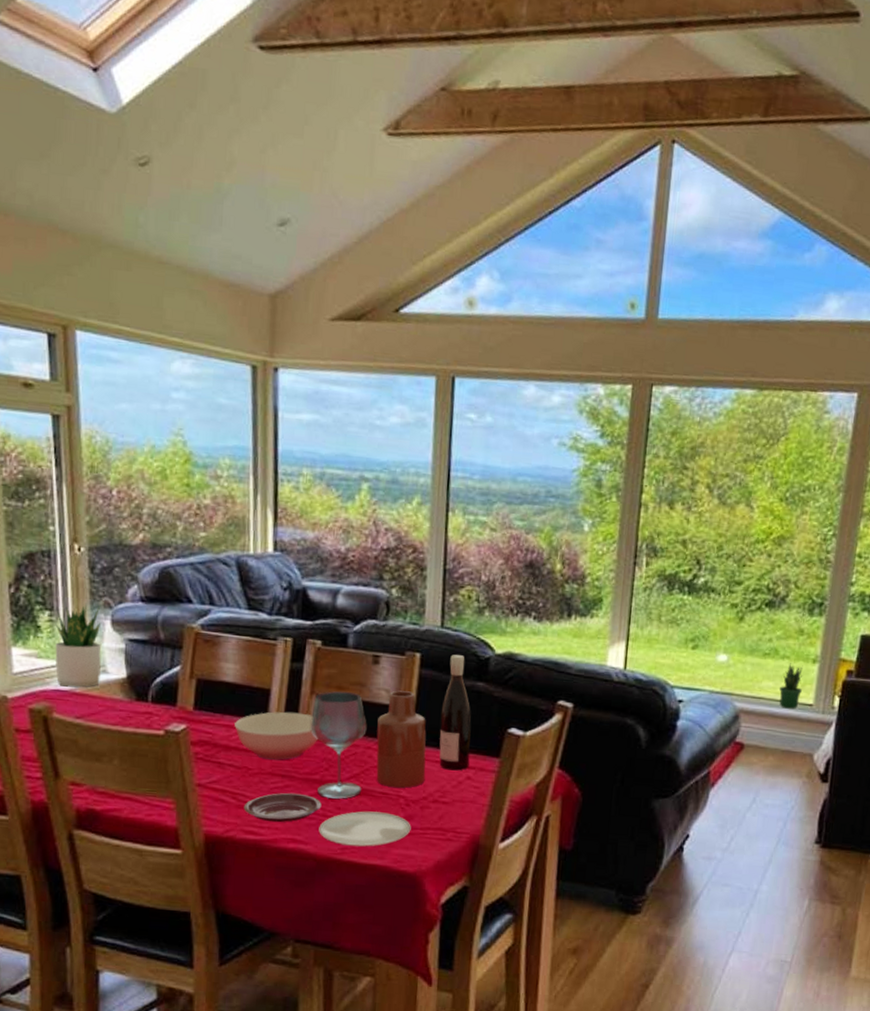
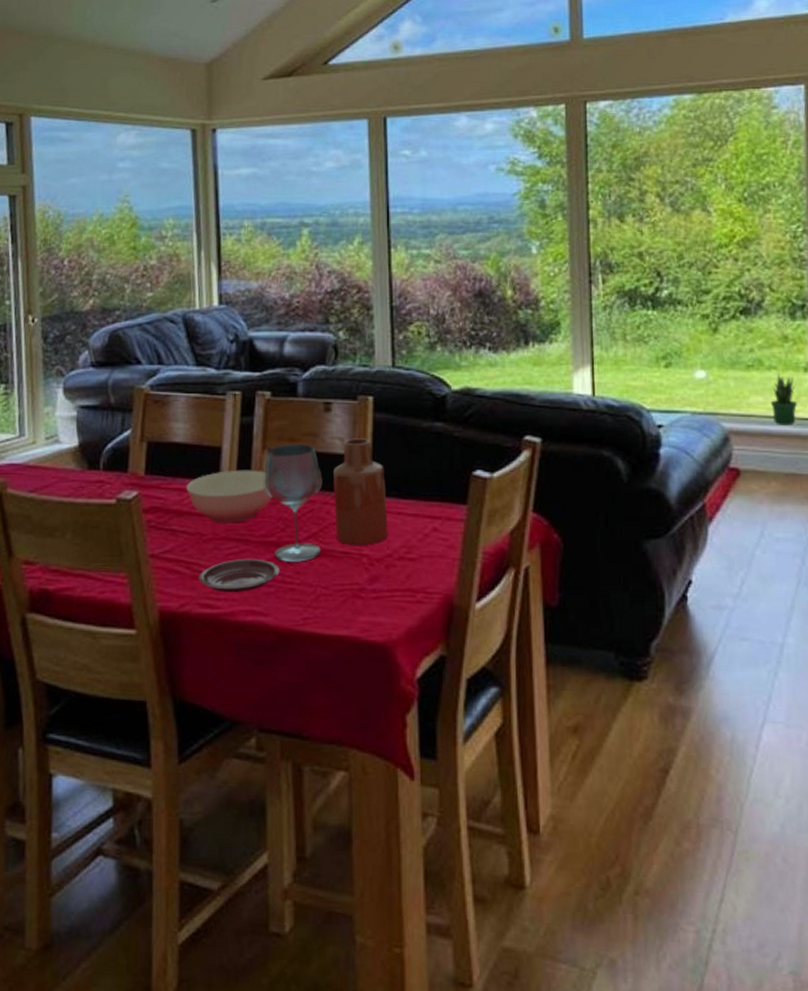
planter: present [55,604,102,688] -> none [9,373,54,460]
plate: present [319,811,411,847] -> none [278,574,377,616]
bottle: present [439,654,472,771] -> none [399,395,435,522]

